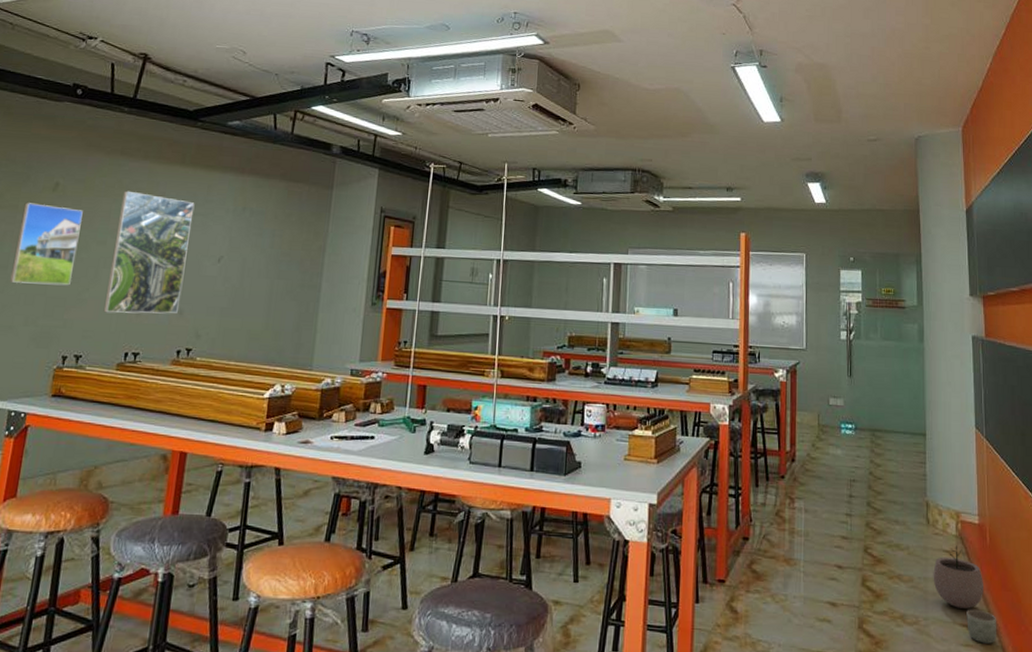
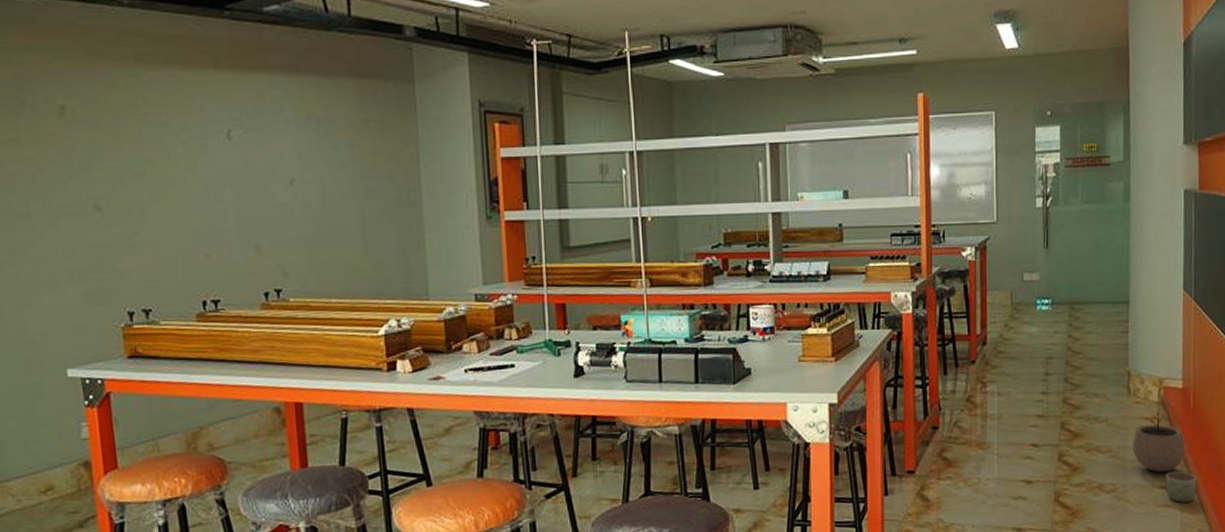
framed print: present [10,202,83,286] -> none [28,133,114,233]
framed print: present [103,190,195,314] -> none [150,107,255,258]

